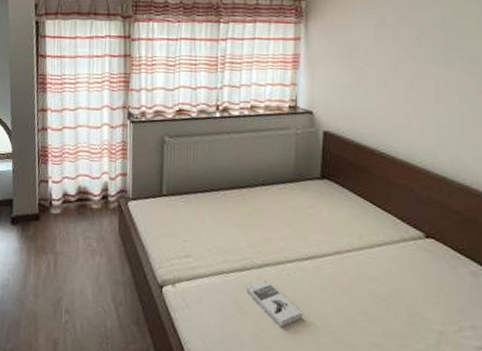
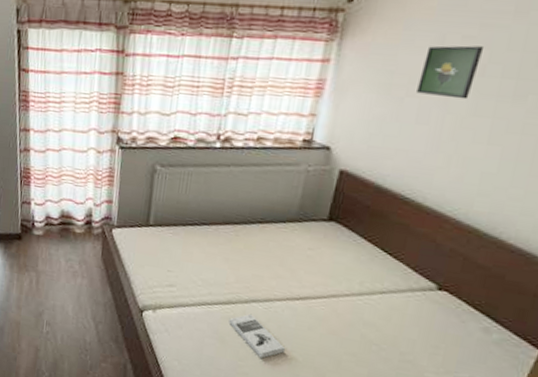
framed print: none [372,24,416,66] -> present [417,45,485,100]

